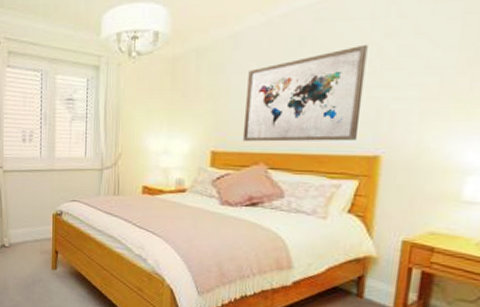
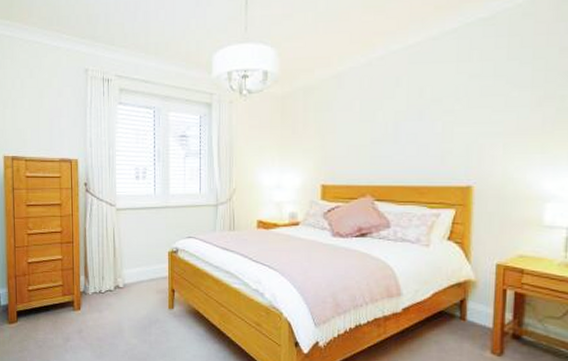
wall art: present [242,44,368,142] -> none [349,85,456,175]

